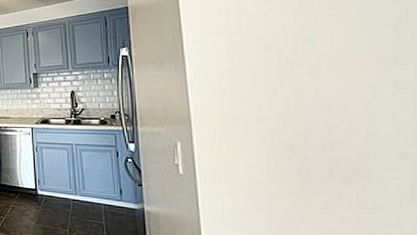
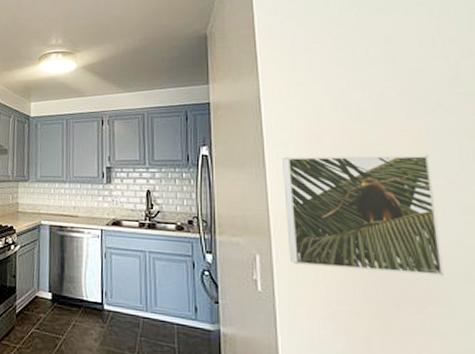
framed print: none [202,37,374,154] -> present [283,155,444,277]

